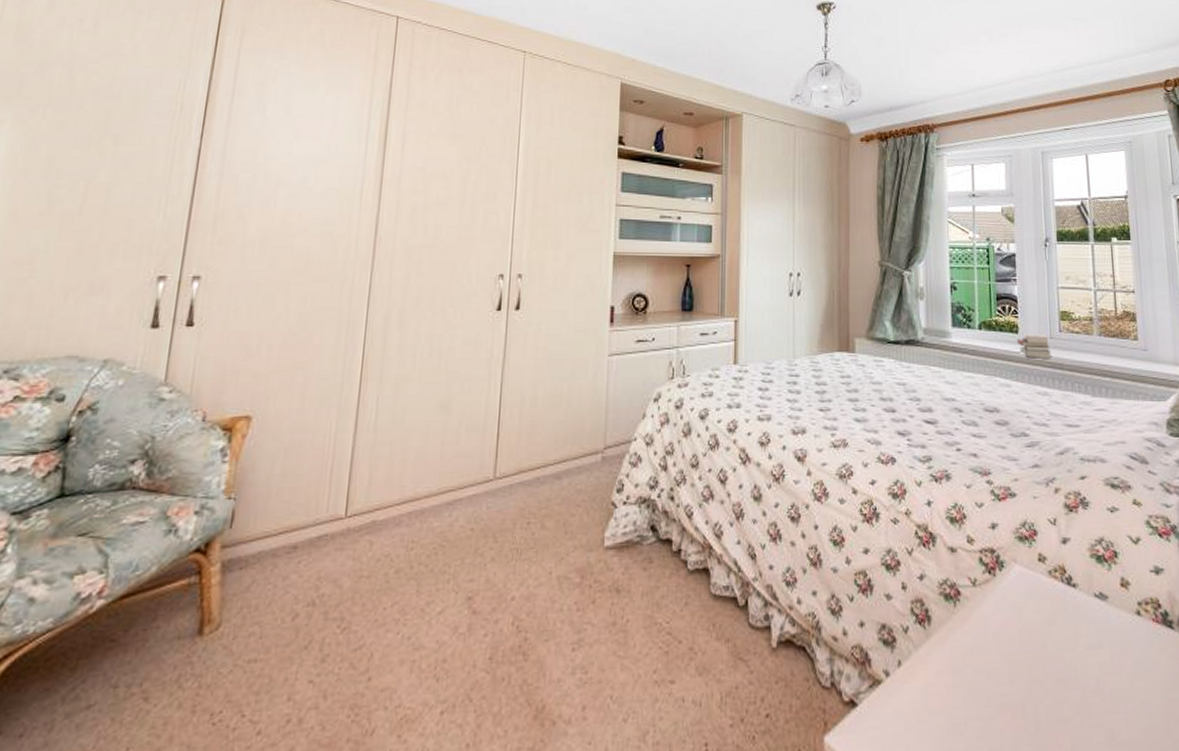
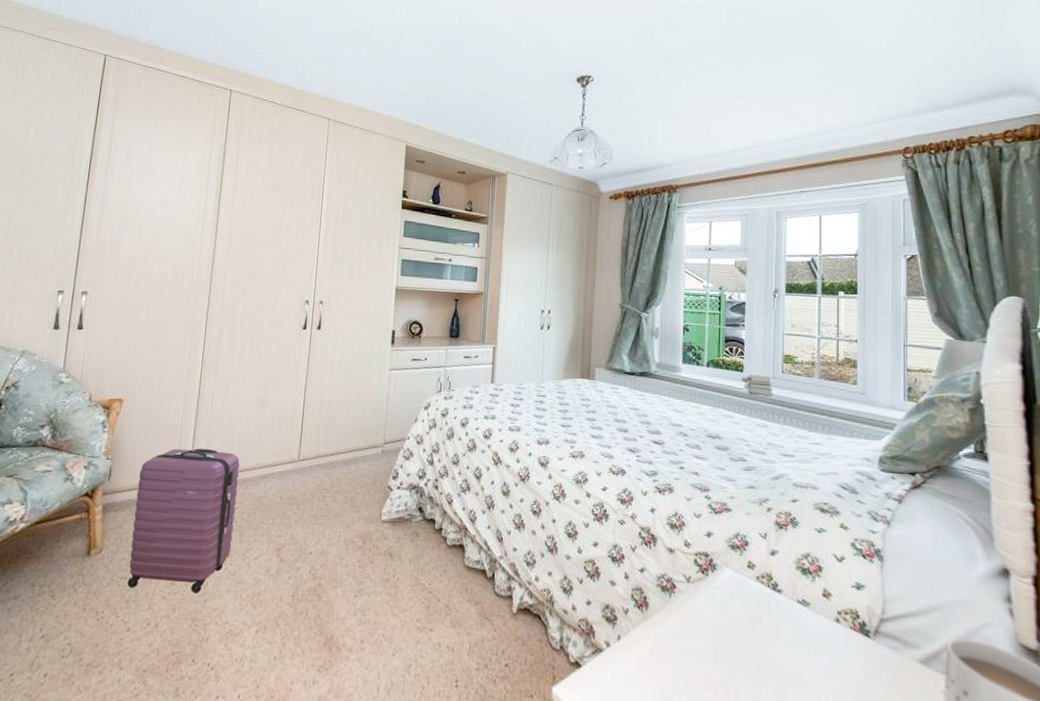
suitcase: none [257,474,415,674] -> present [127,448,240,593]

